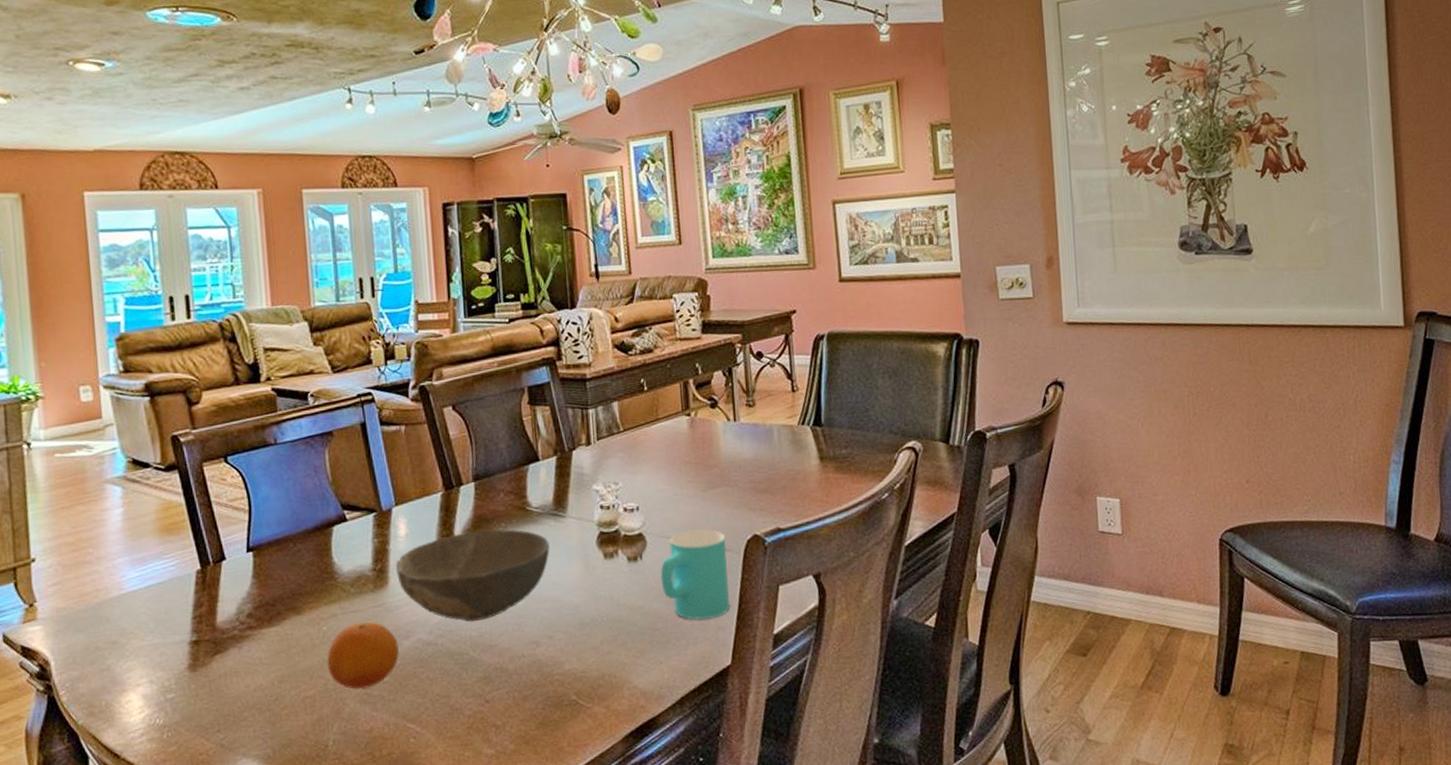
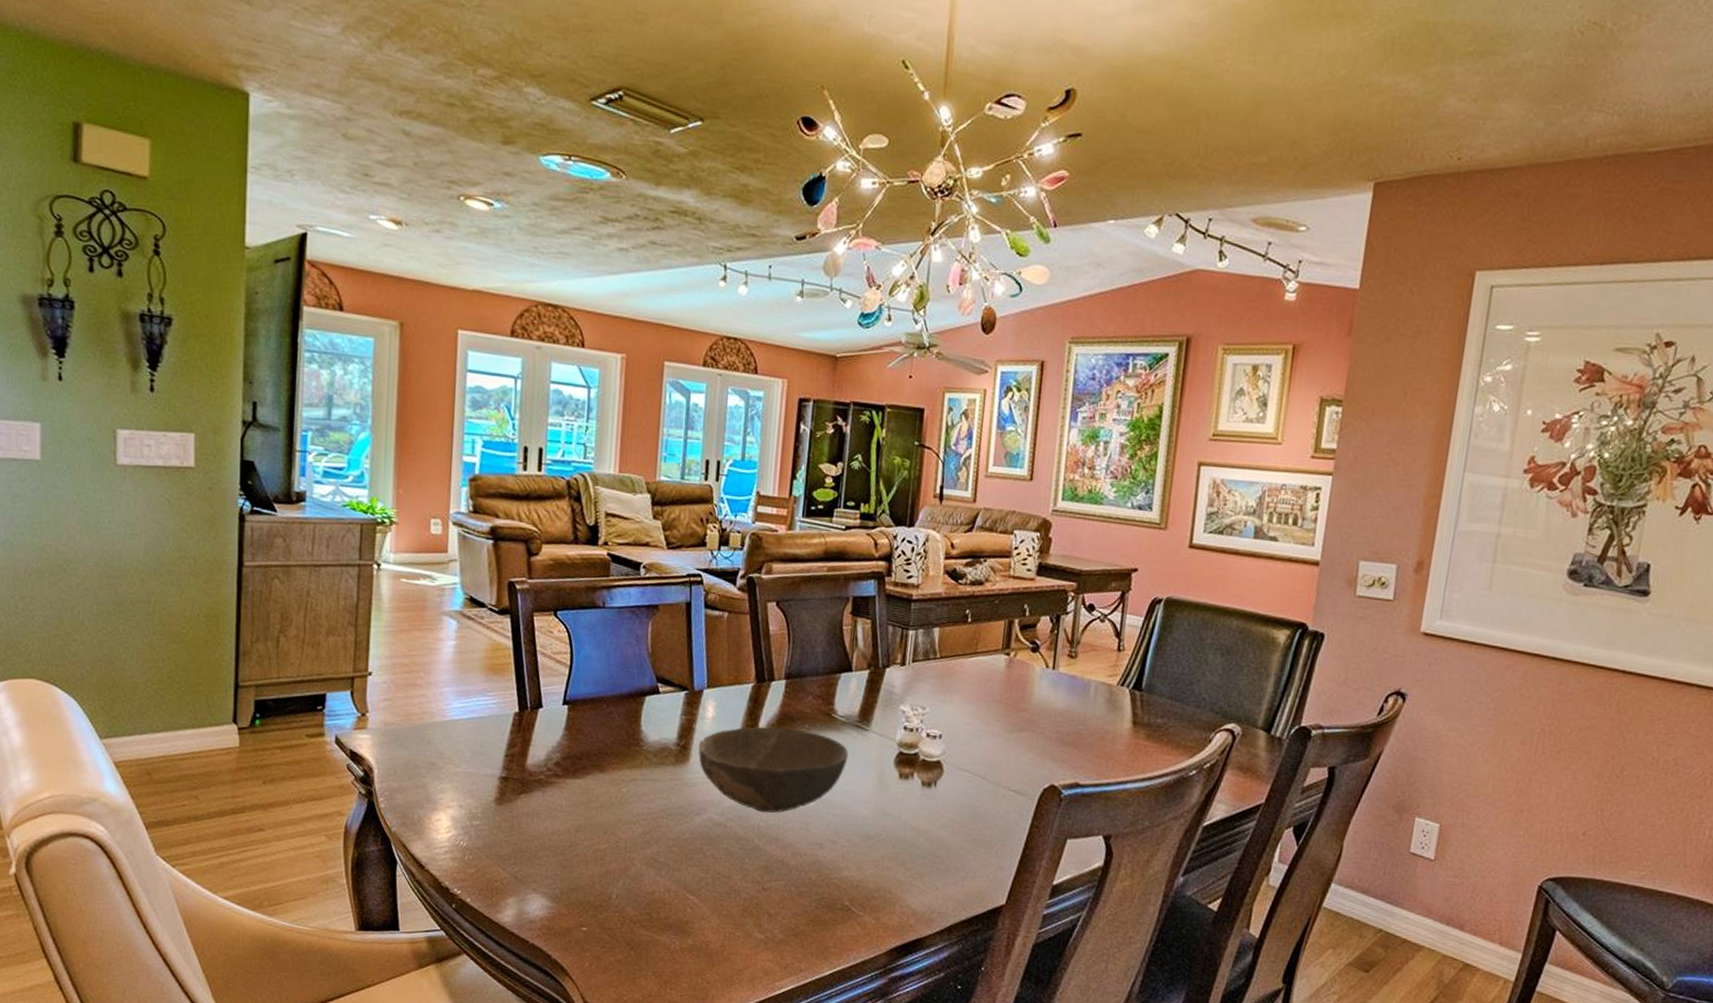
fruit: present [327,621,399,690] -> none [621,791,690,854]
cup: present [660,529,730,620] -> none [950,767,1022,858]

